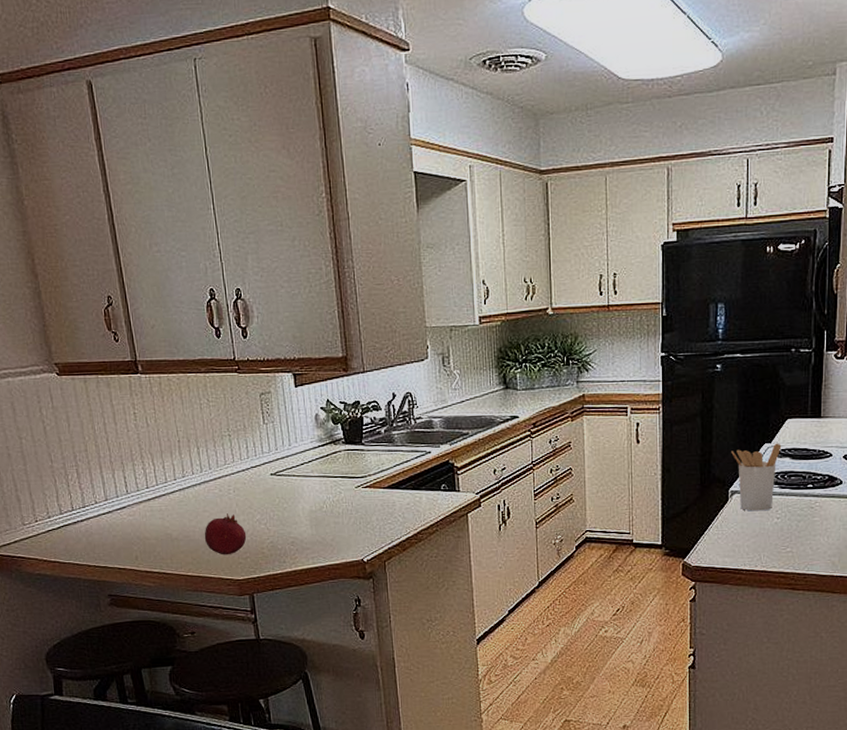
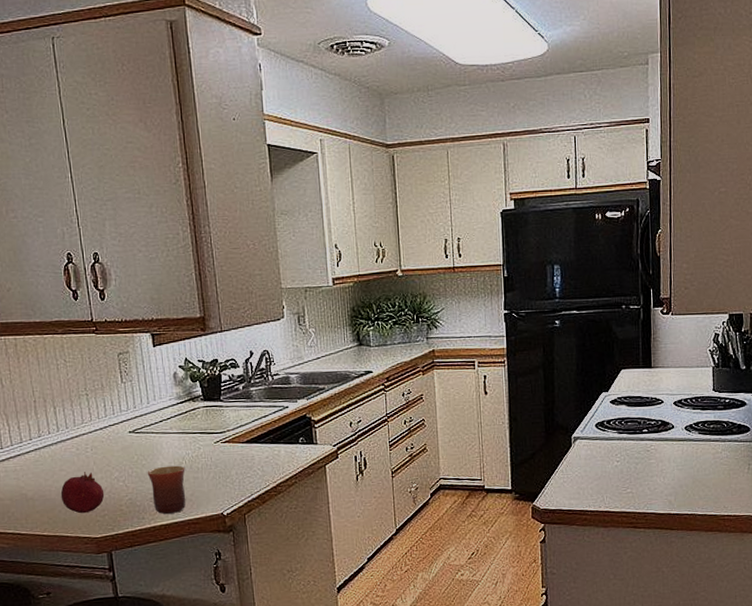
mug: none [288,509,327,558] -> present [147,465,186,514]
utensil holder: present [731,443,782,511] -> none [572,391,618,456]

